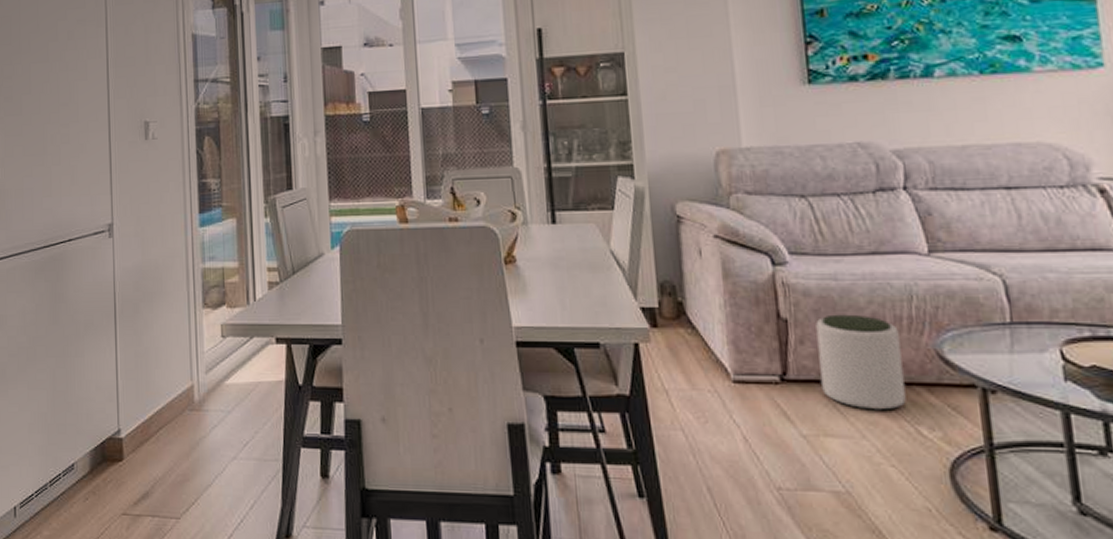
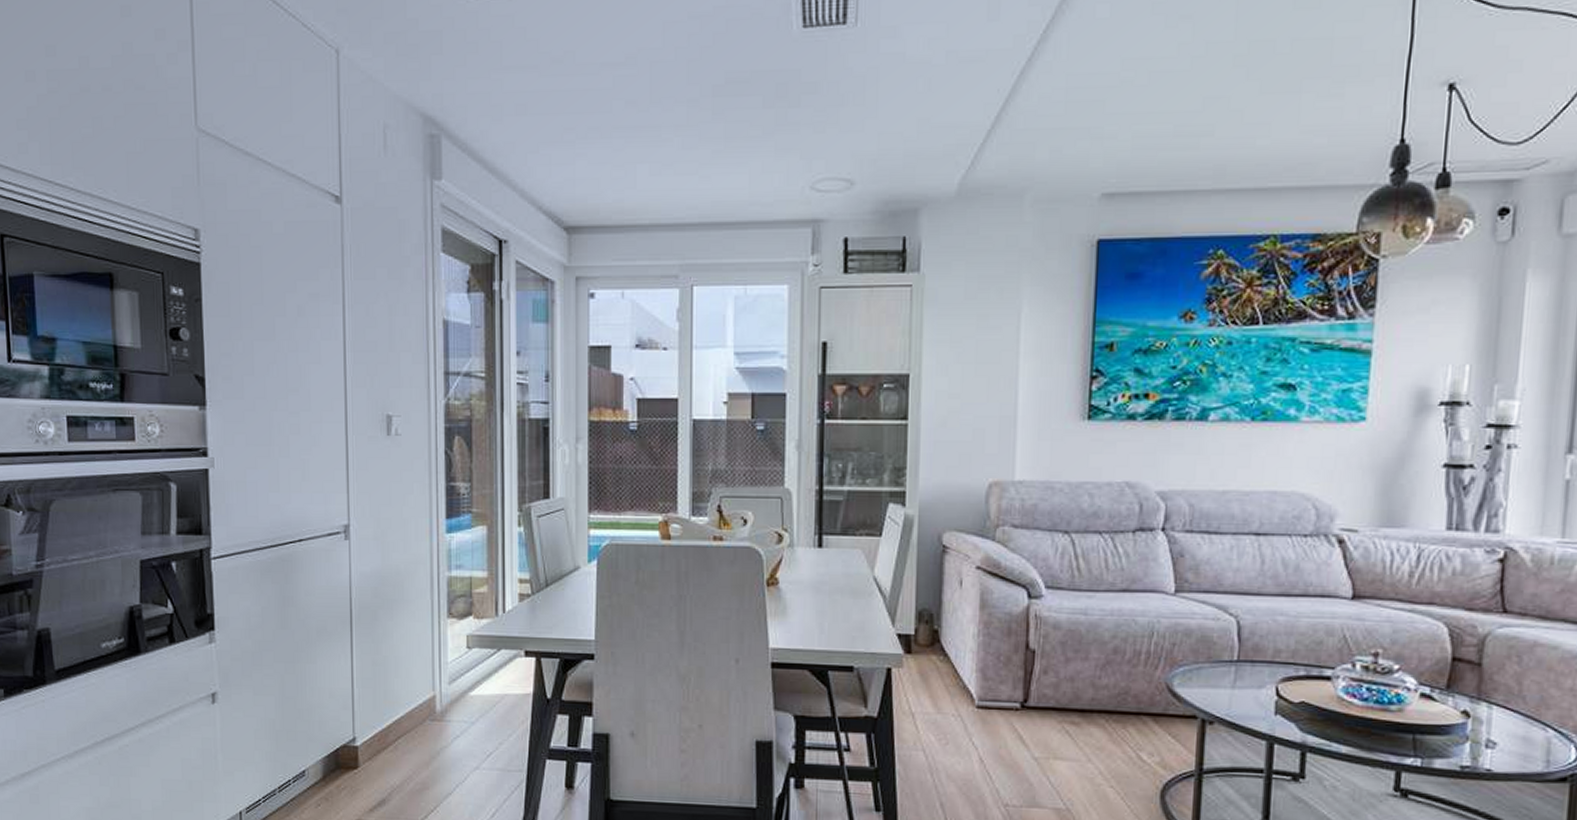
plant pot: present [815,314,906,410] -> none [1058,647,1136,737]

